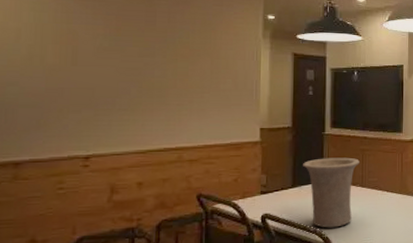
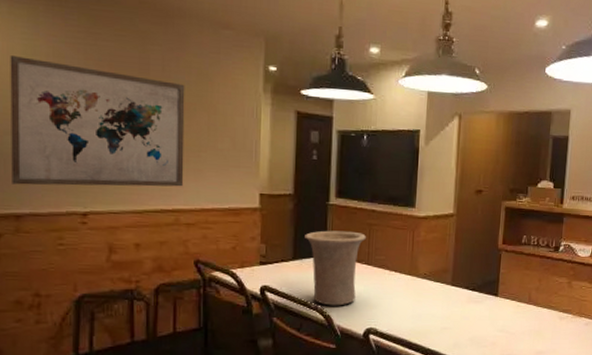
wall art: none [12,13,190,133] -> present [10,56,185,187]

